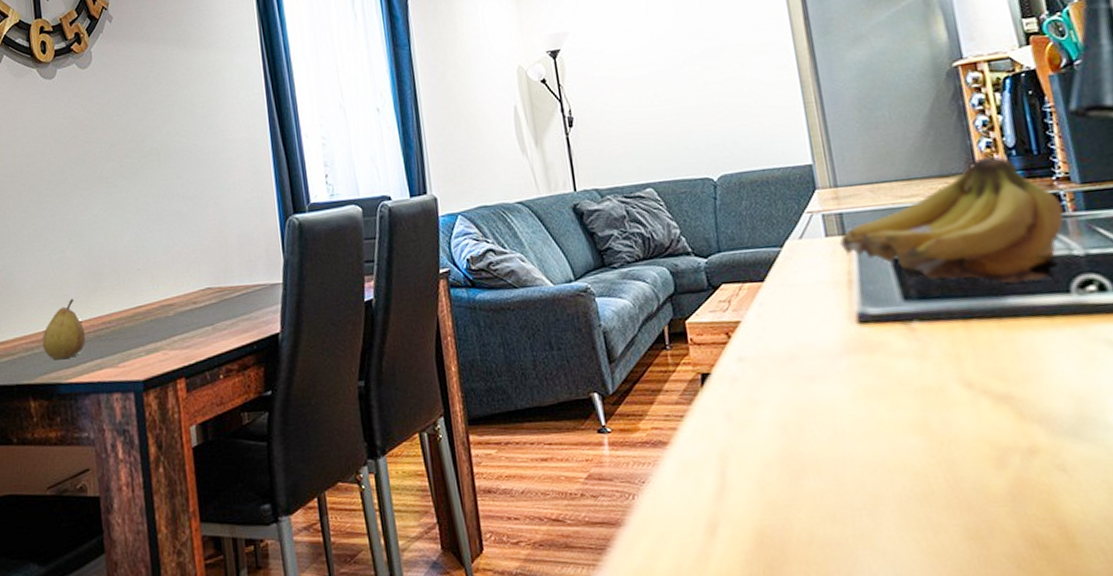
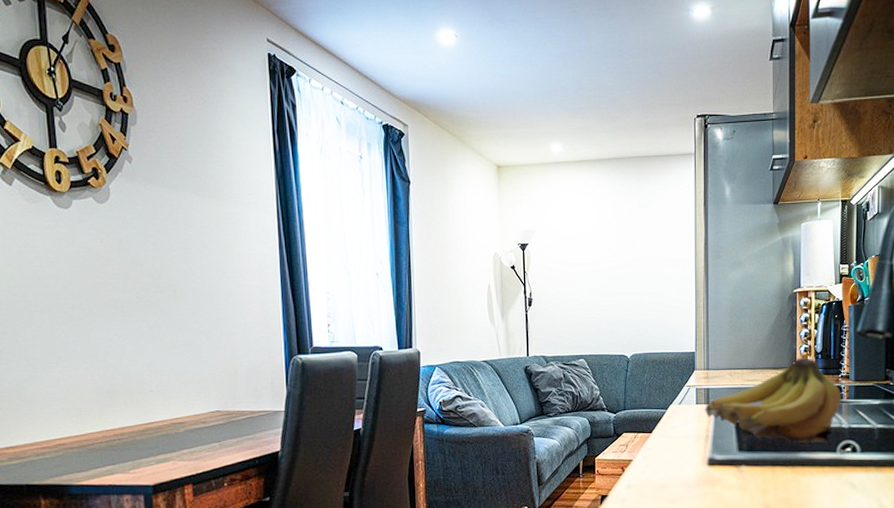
fruit: present [42,299,86,359] -> none [53,412,97,464]

